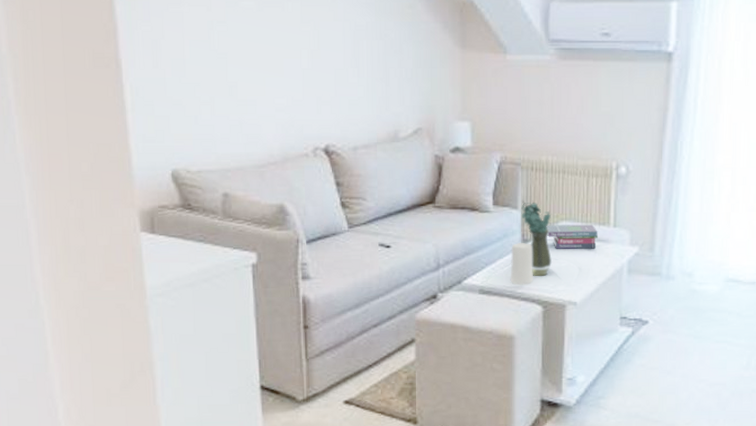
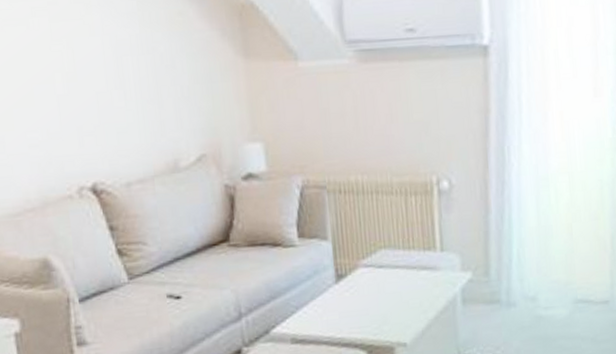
candle: present [510,243,533,285] -> none [324,279,353,329]
vase: present [521,200,552,276] -> none [331,228,373,317]
books: present [546,224,598,249] -> none [363,250,424,283]

